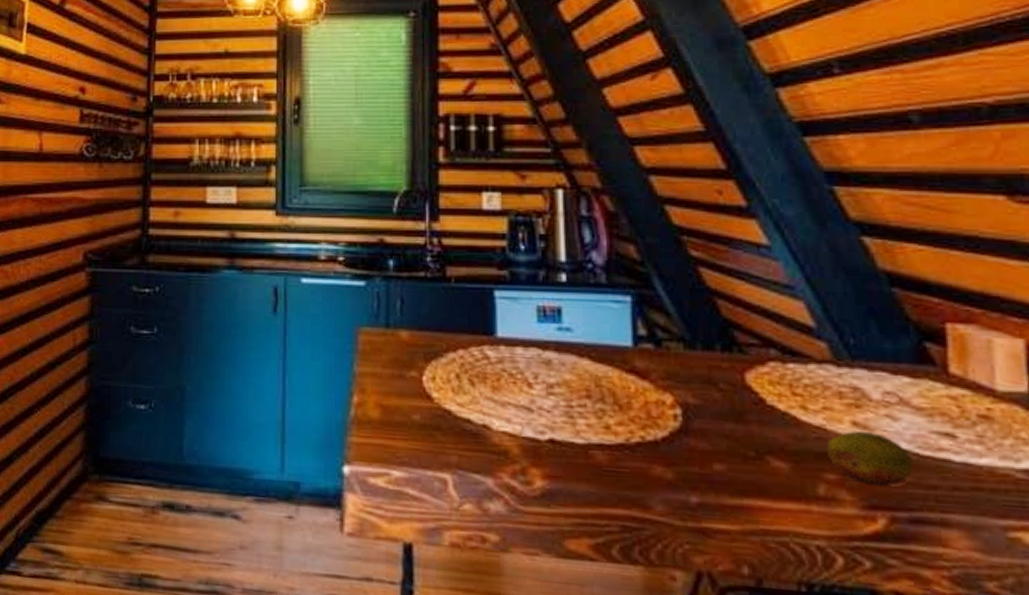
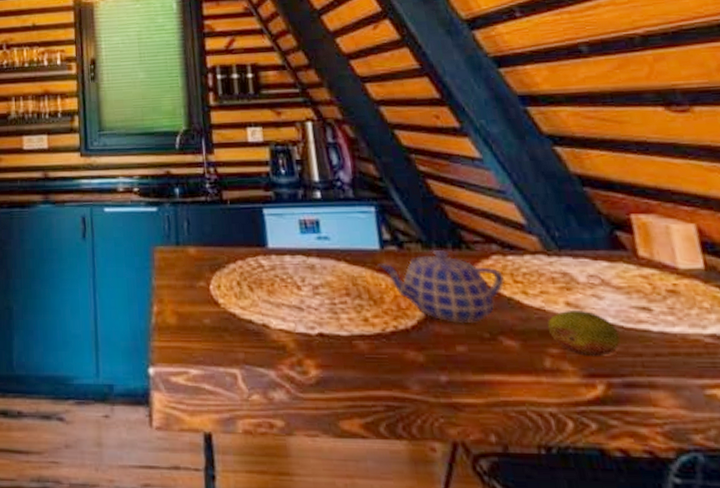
teapot: none [628,352,782,439] -> present [378,250,506,324]

